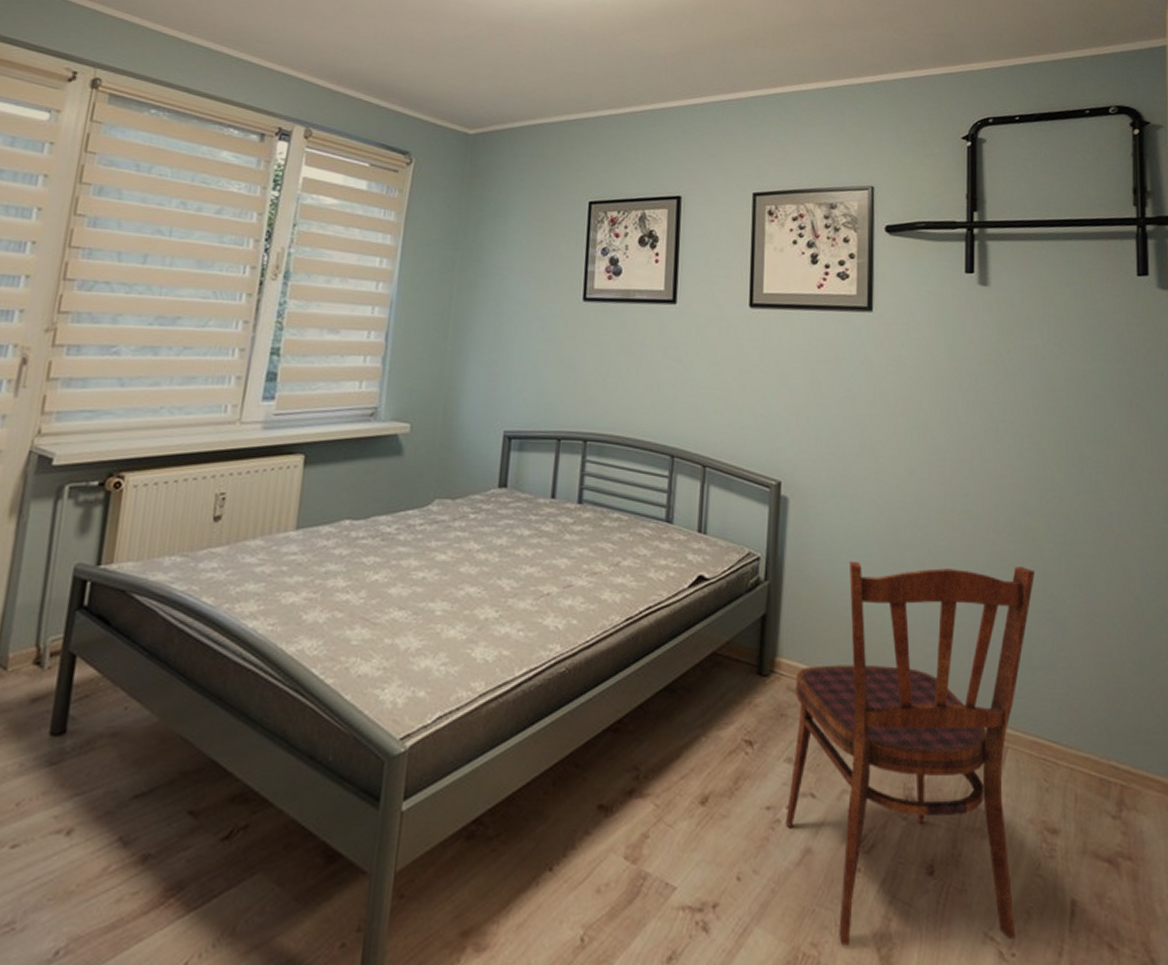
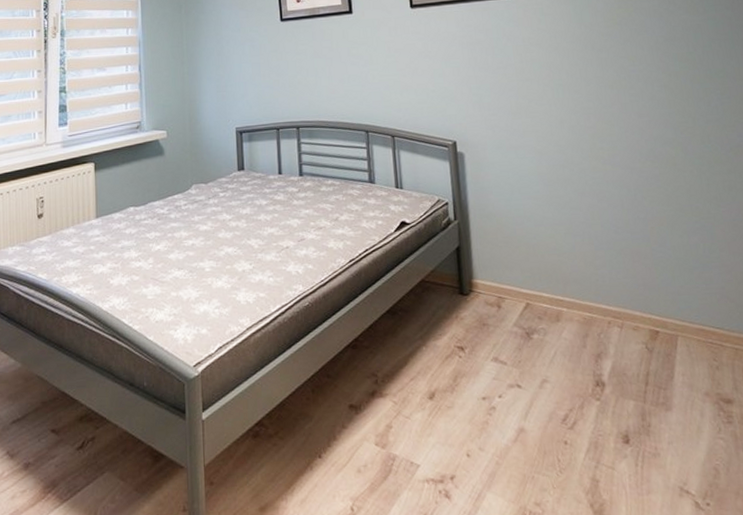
dining chair: present [785,560,1036,945] -> none [491,187,708,504]

